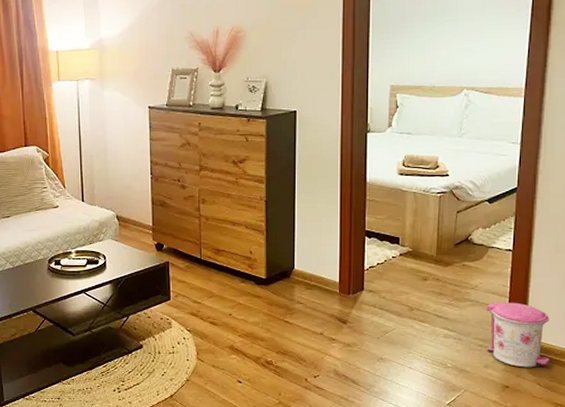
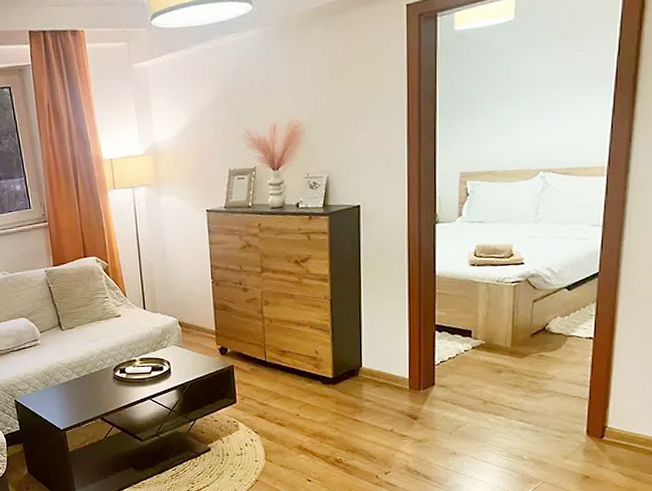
trash can: present [484,302,551,368] -> none [563,391,634,458]

